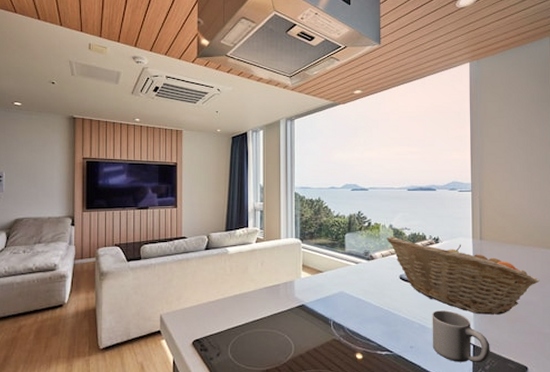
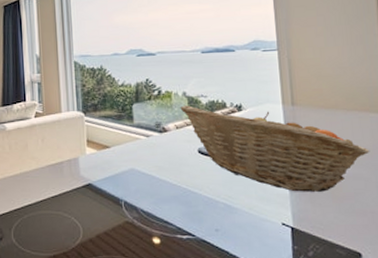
mug: present [432,310,490,363] -> none [239,188,313,249]

